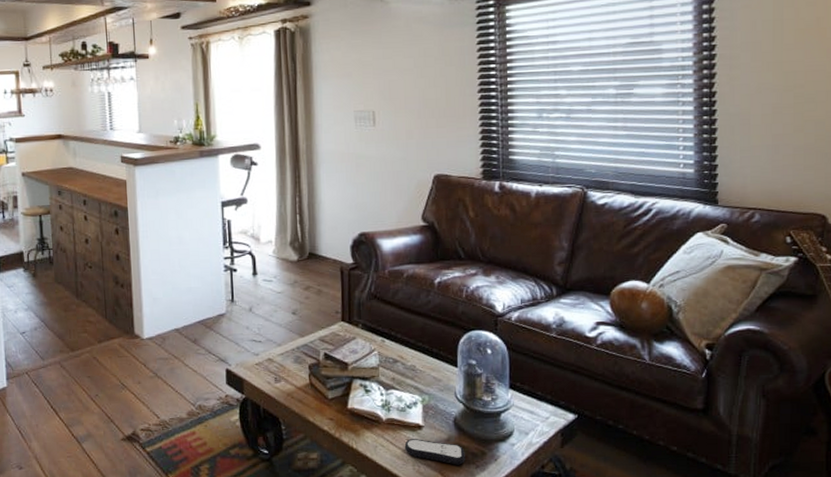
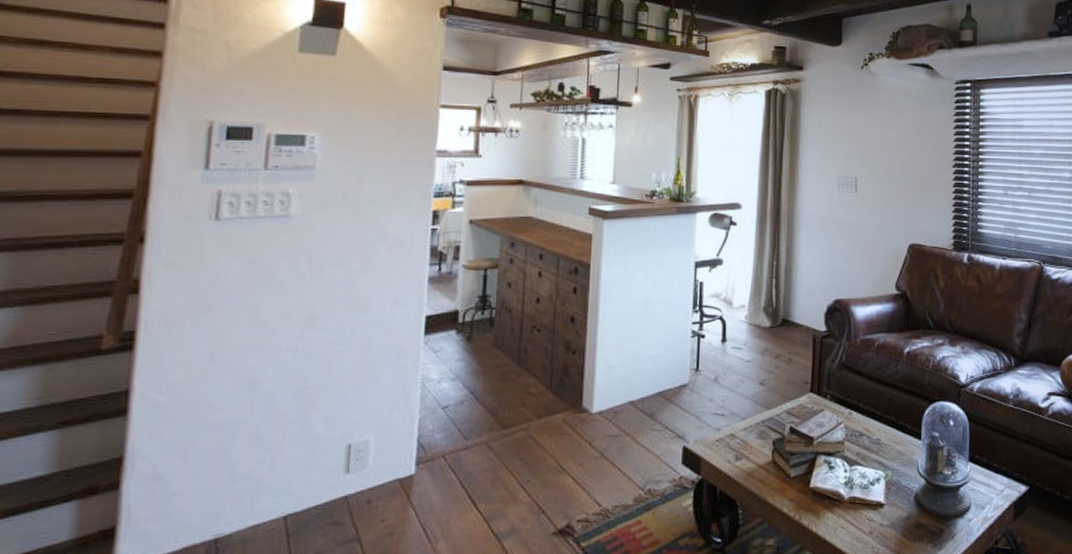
remote control: present [404,439,465,465] -> none [864,518,924,545]

